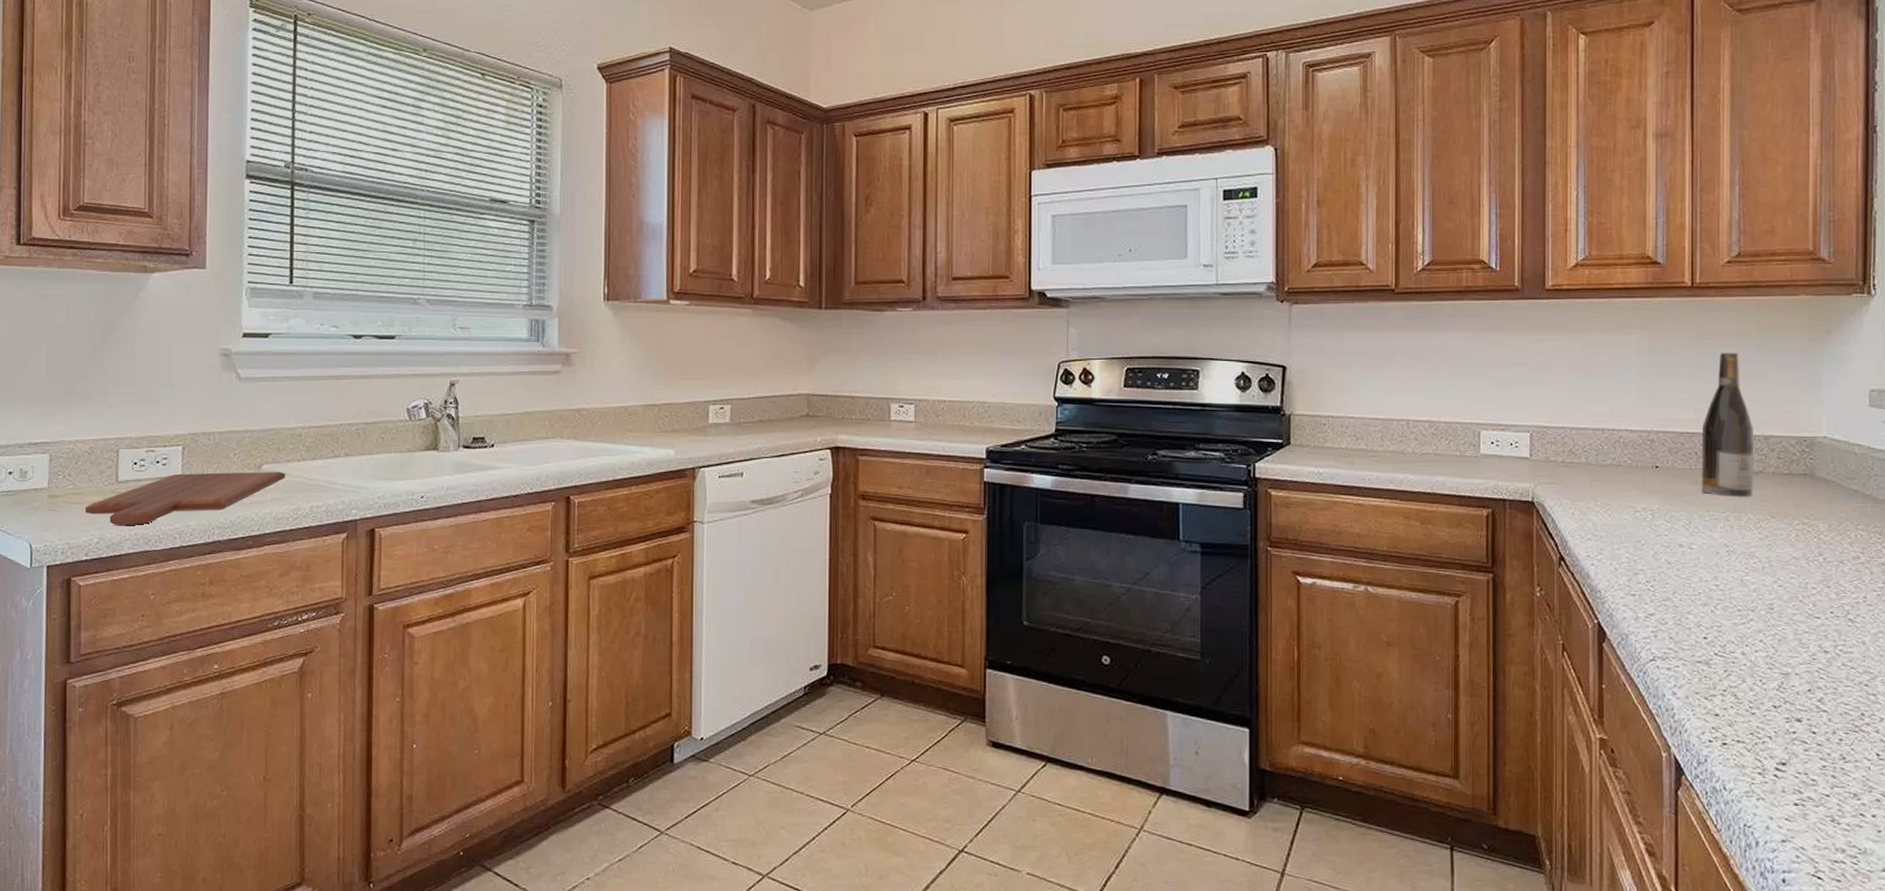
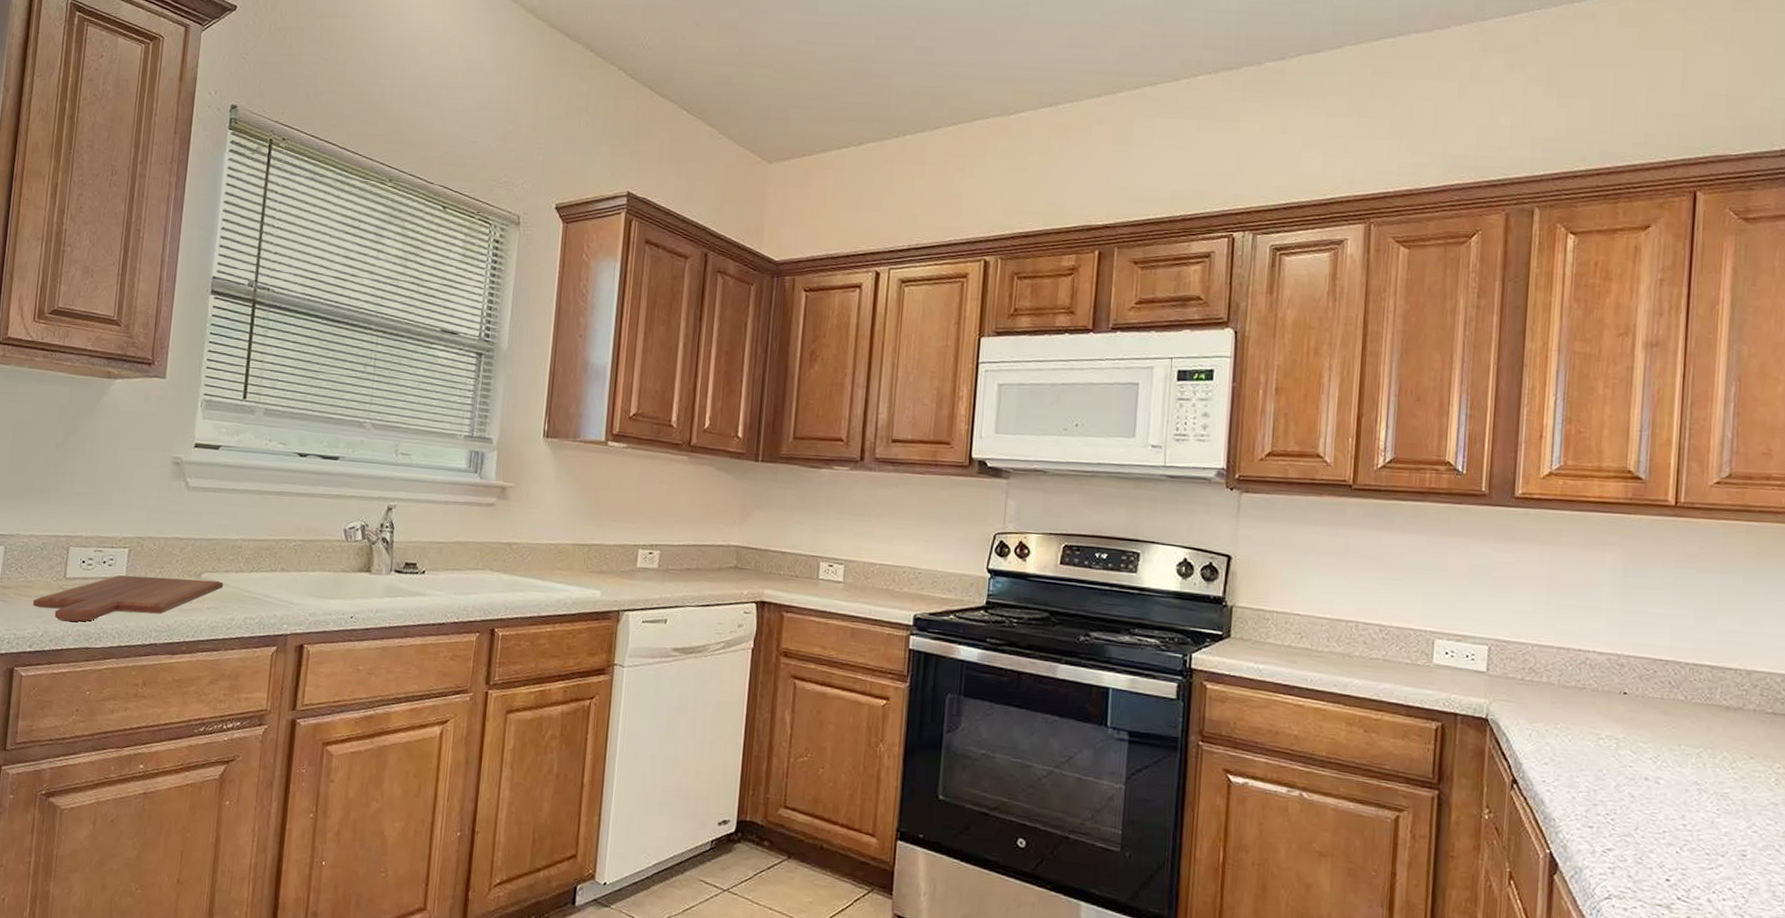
wine bottle: present [1701,353,1755,497] -> none [1673,578,1736,734]

